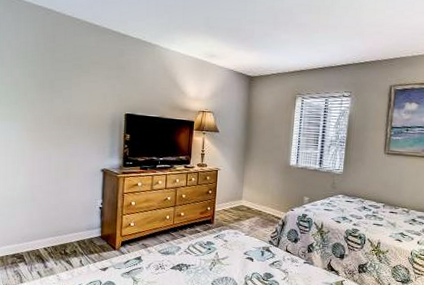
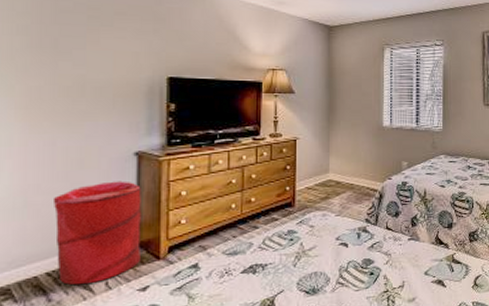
laundry hamper: none [49,188,105,260] -> present [52,181,141,285]

